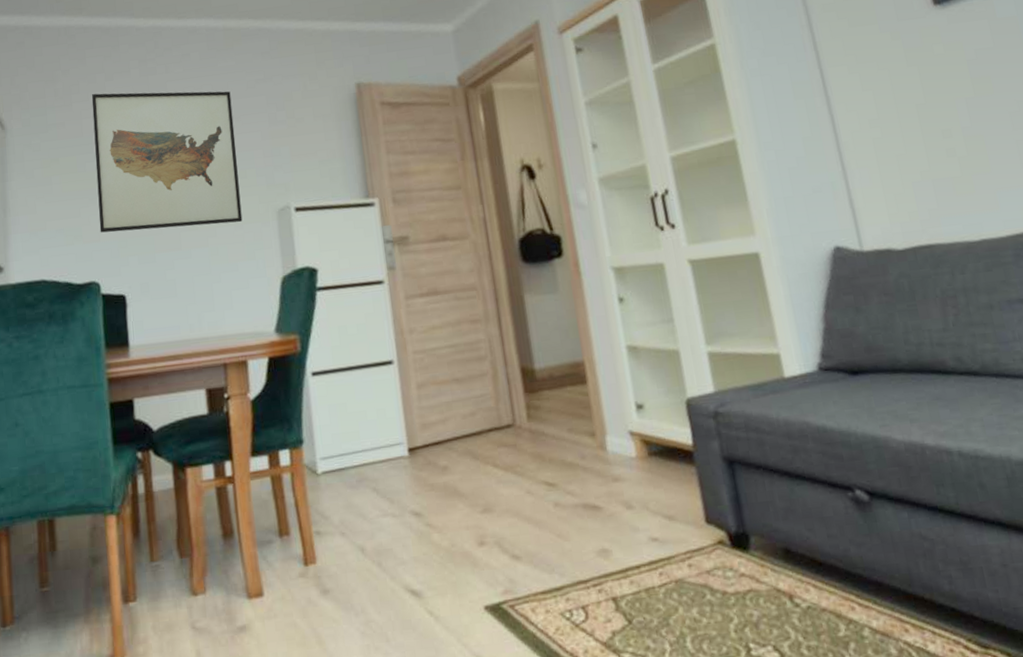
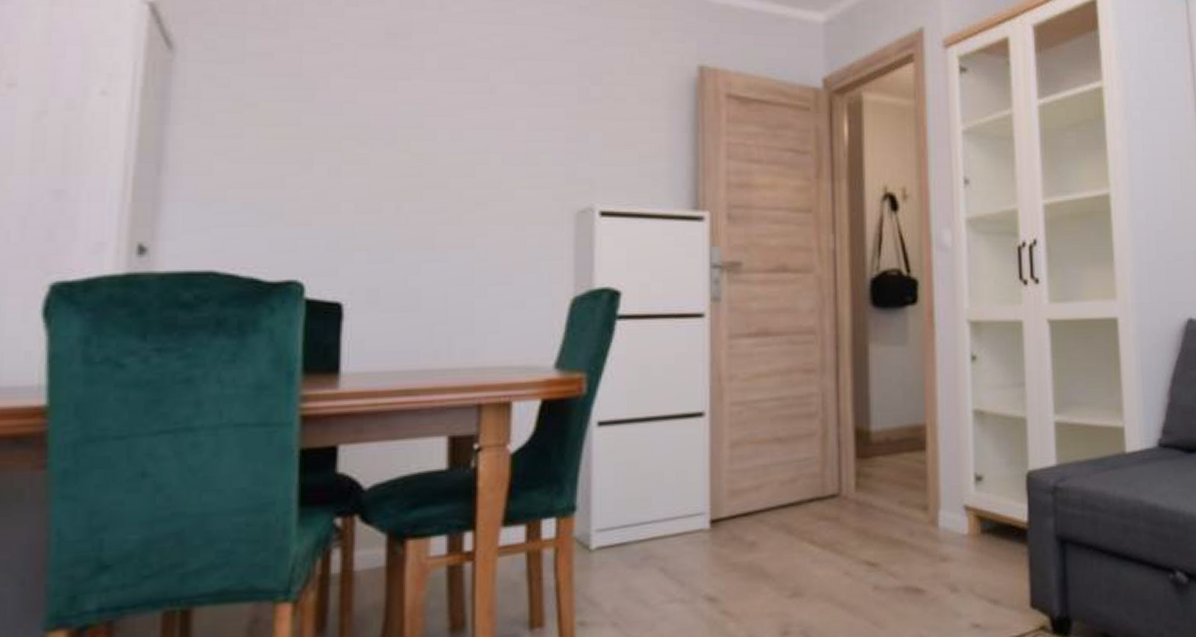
wall art: present [91,91,243,233] -> none [312,19,530,222]

